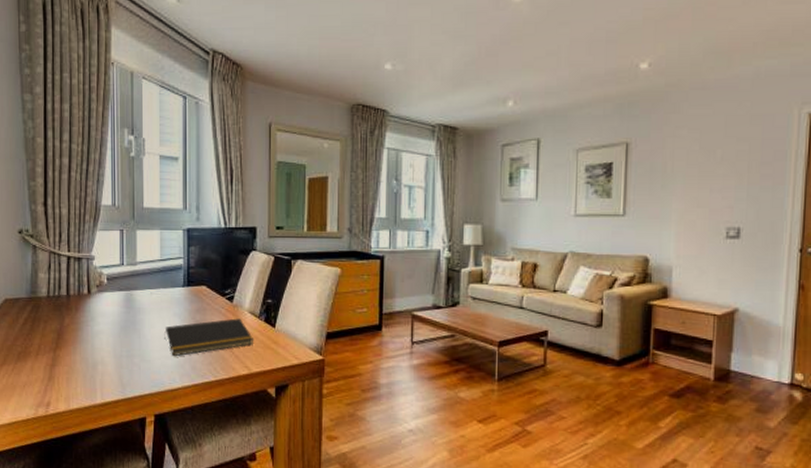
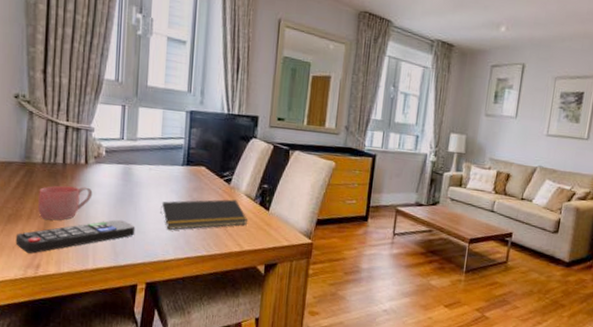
remote control: none [26,348,141,391] -> present [15,219,136,254]
mug: none [45,317,97,355] -> present [38,185,93,221]

